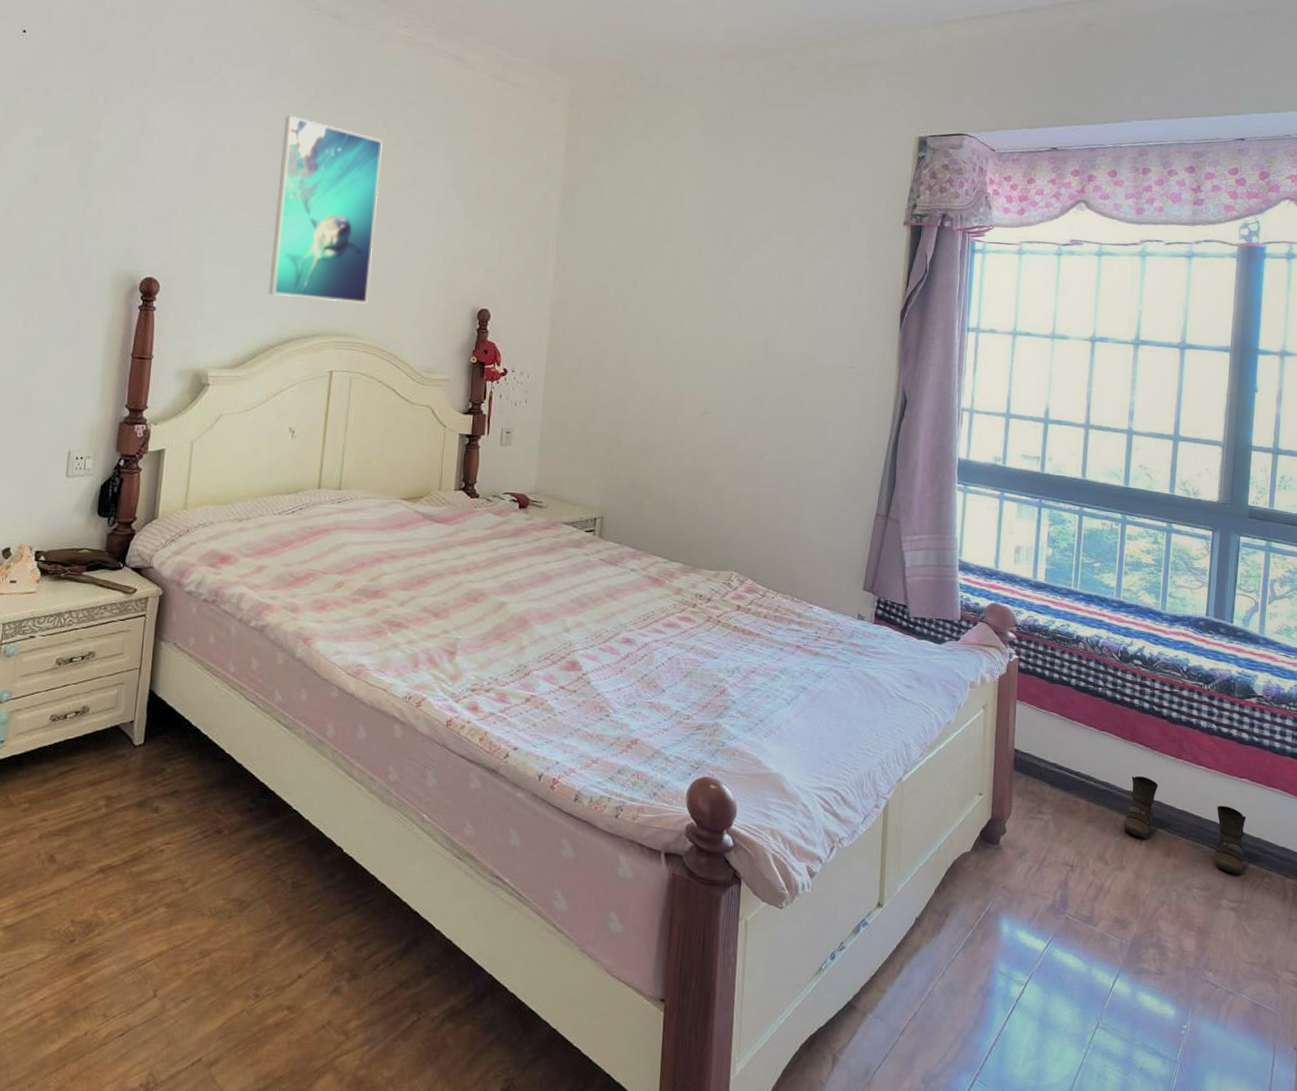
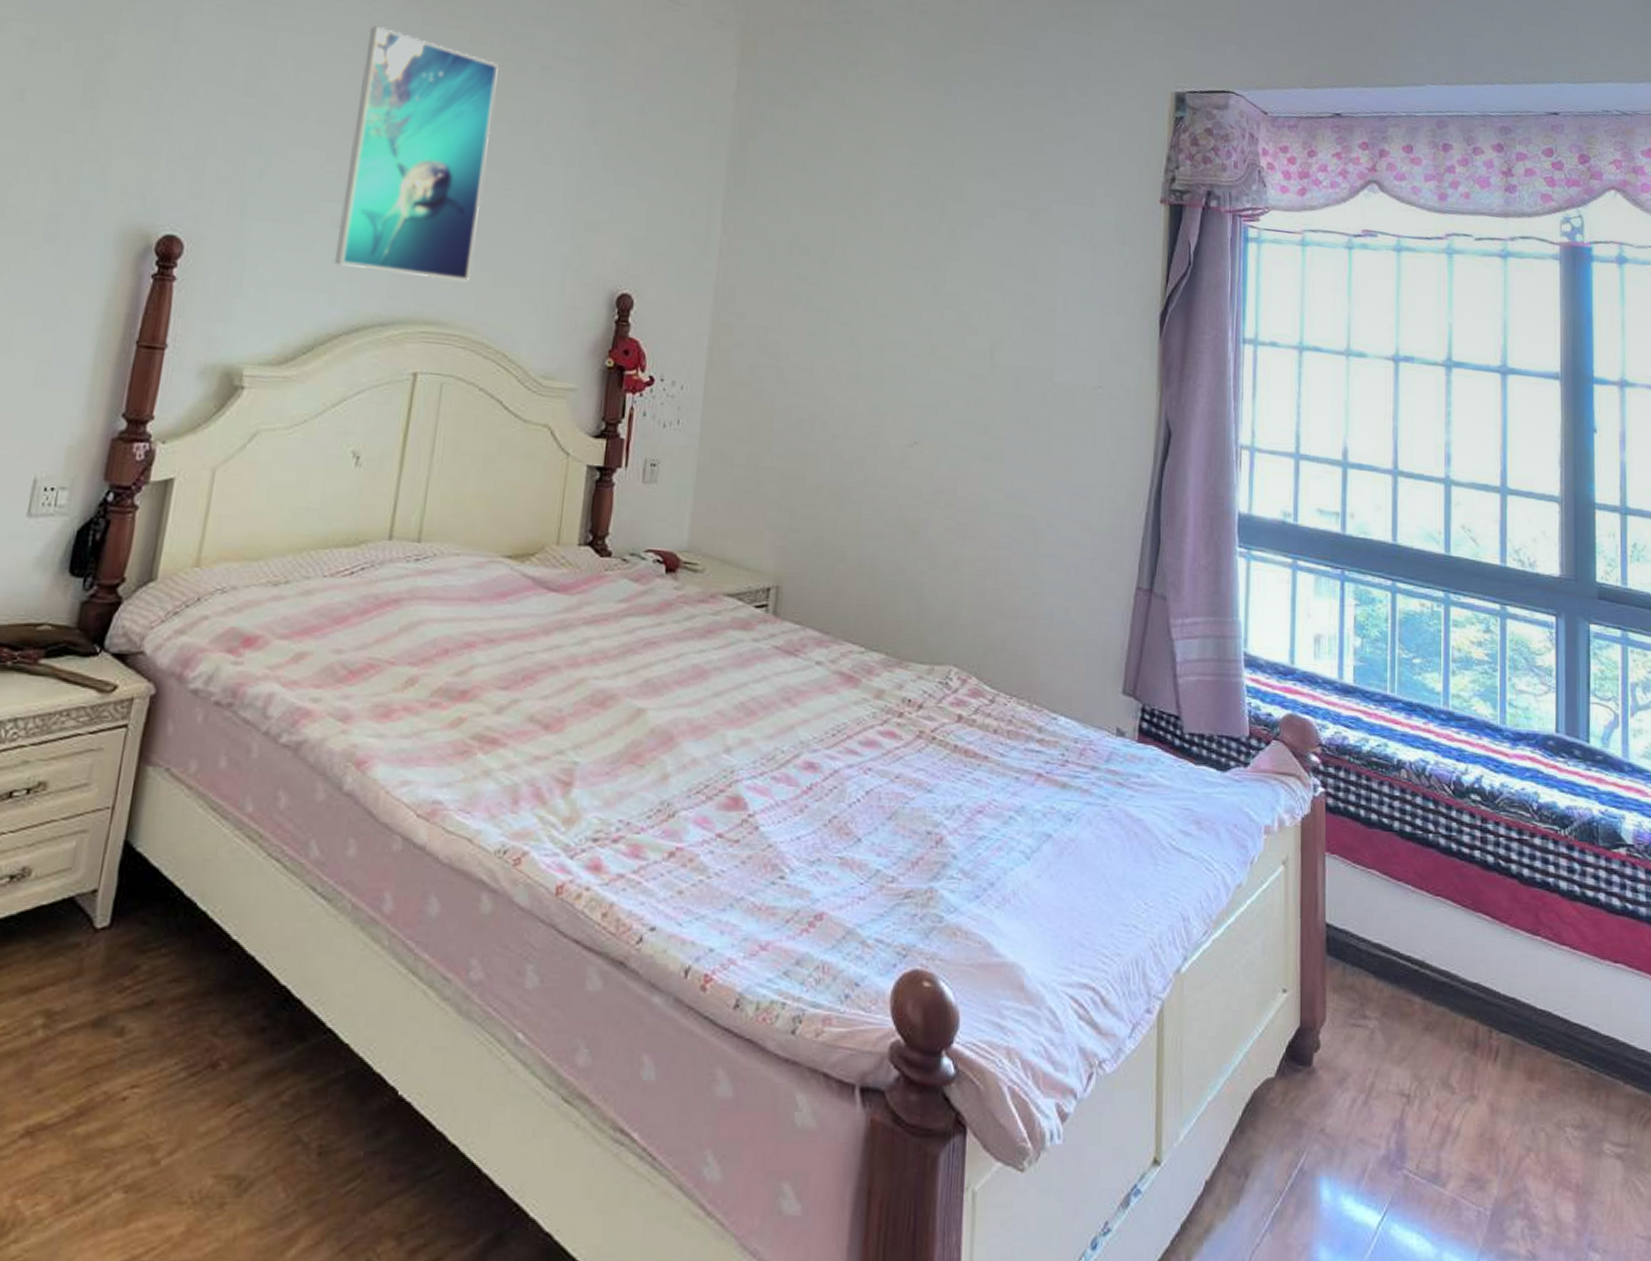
boots: present [1123,776,1246,875] -> none [1471,962,1627,1105]

